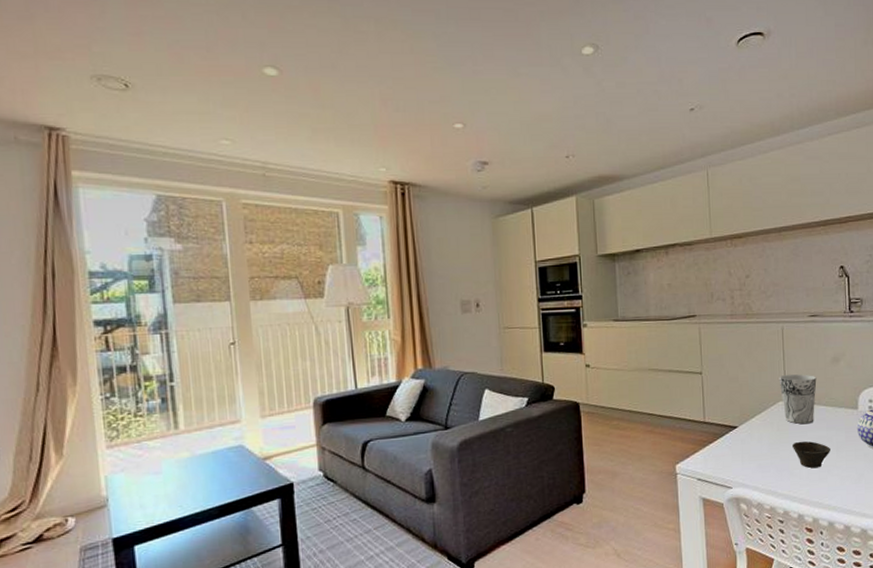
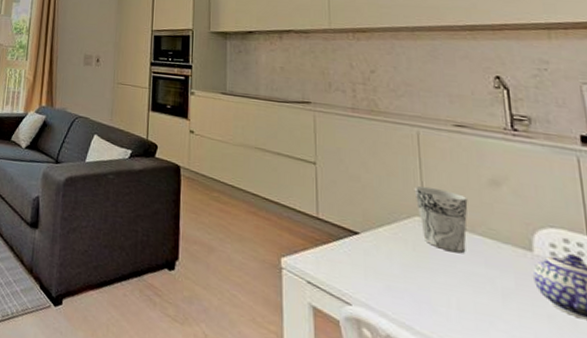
cup: present [791,441,830,469] -> none [433,271,493,314]

